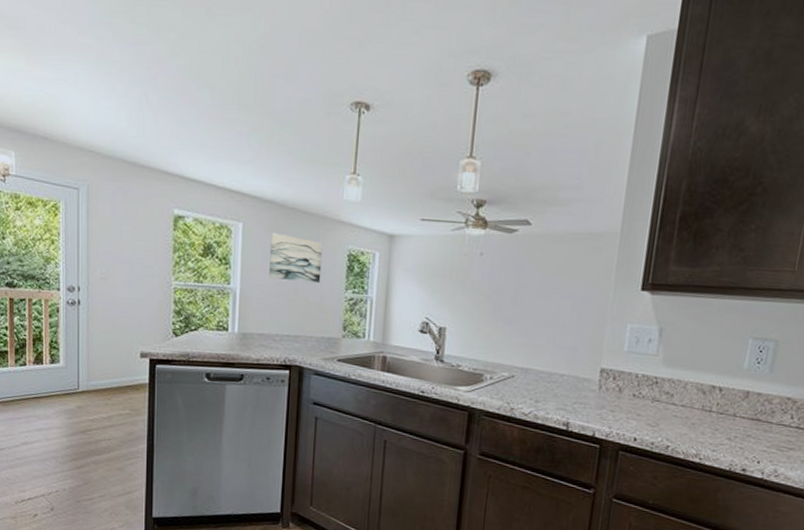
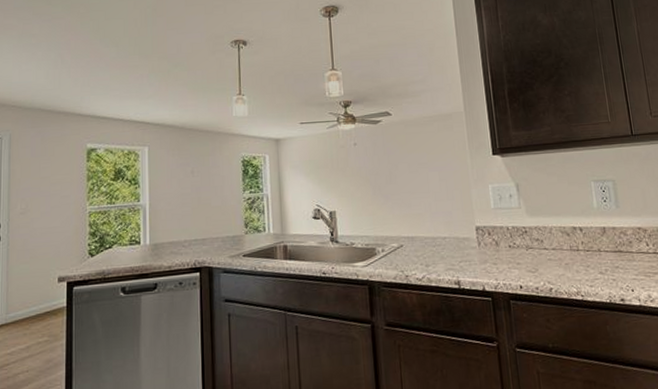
wall art: present [269,232,323,284] -> none [173,151,221,191]

